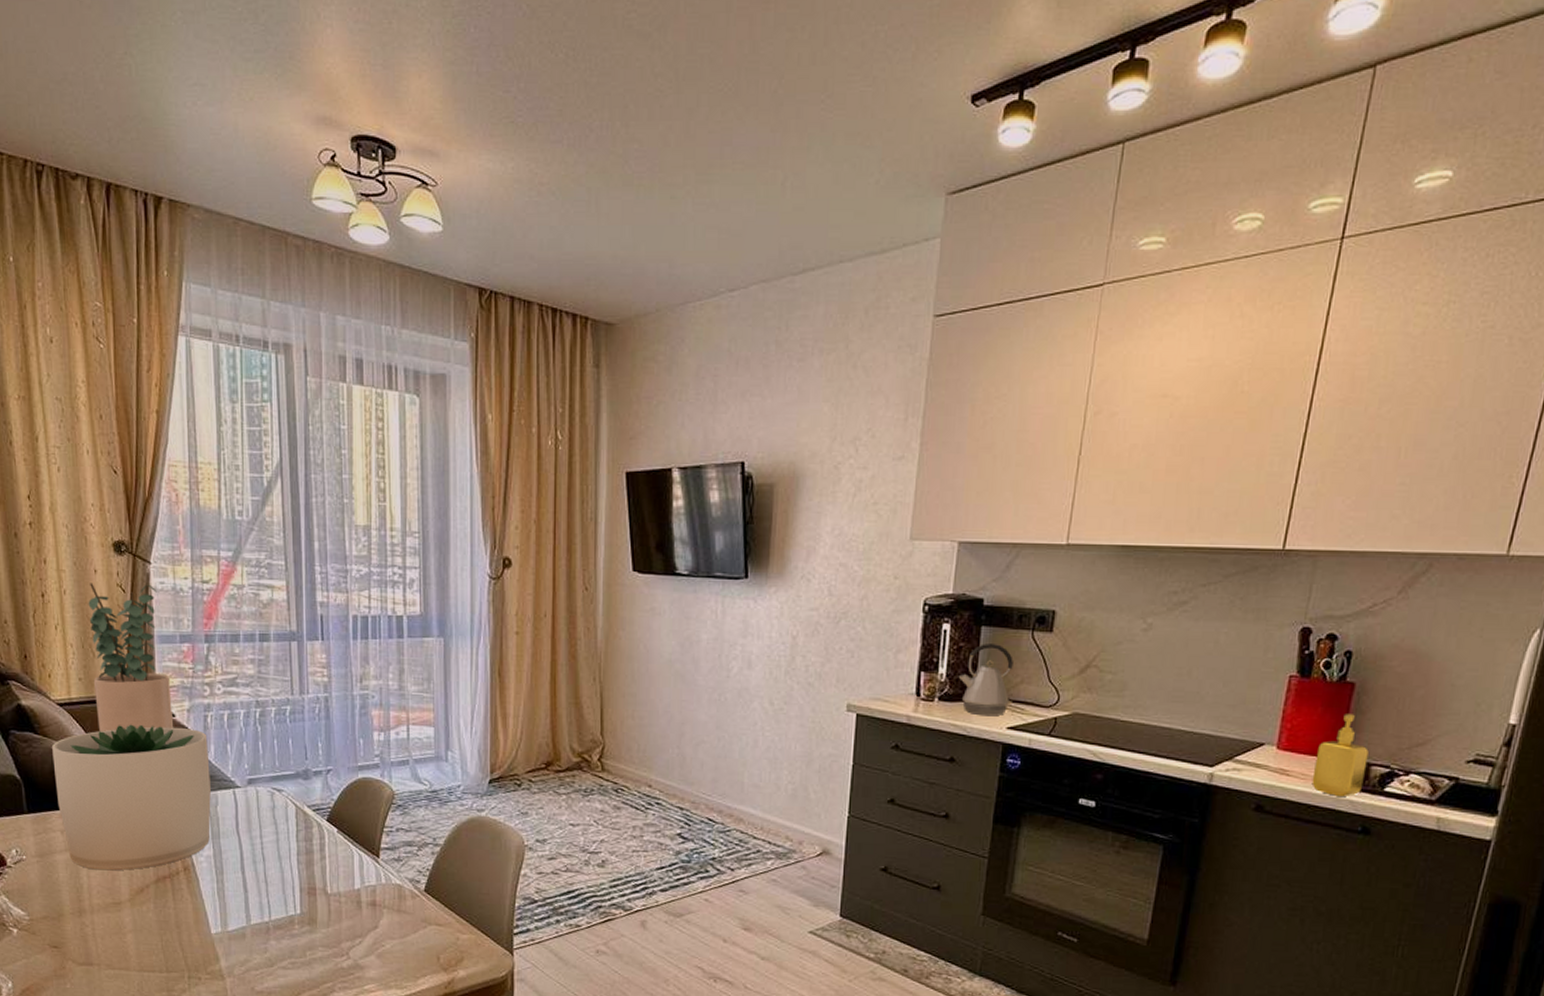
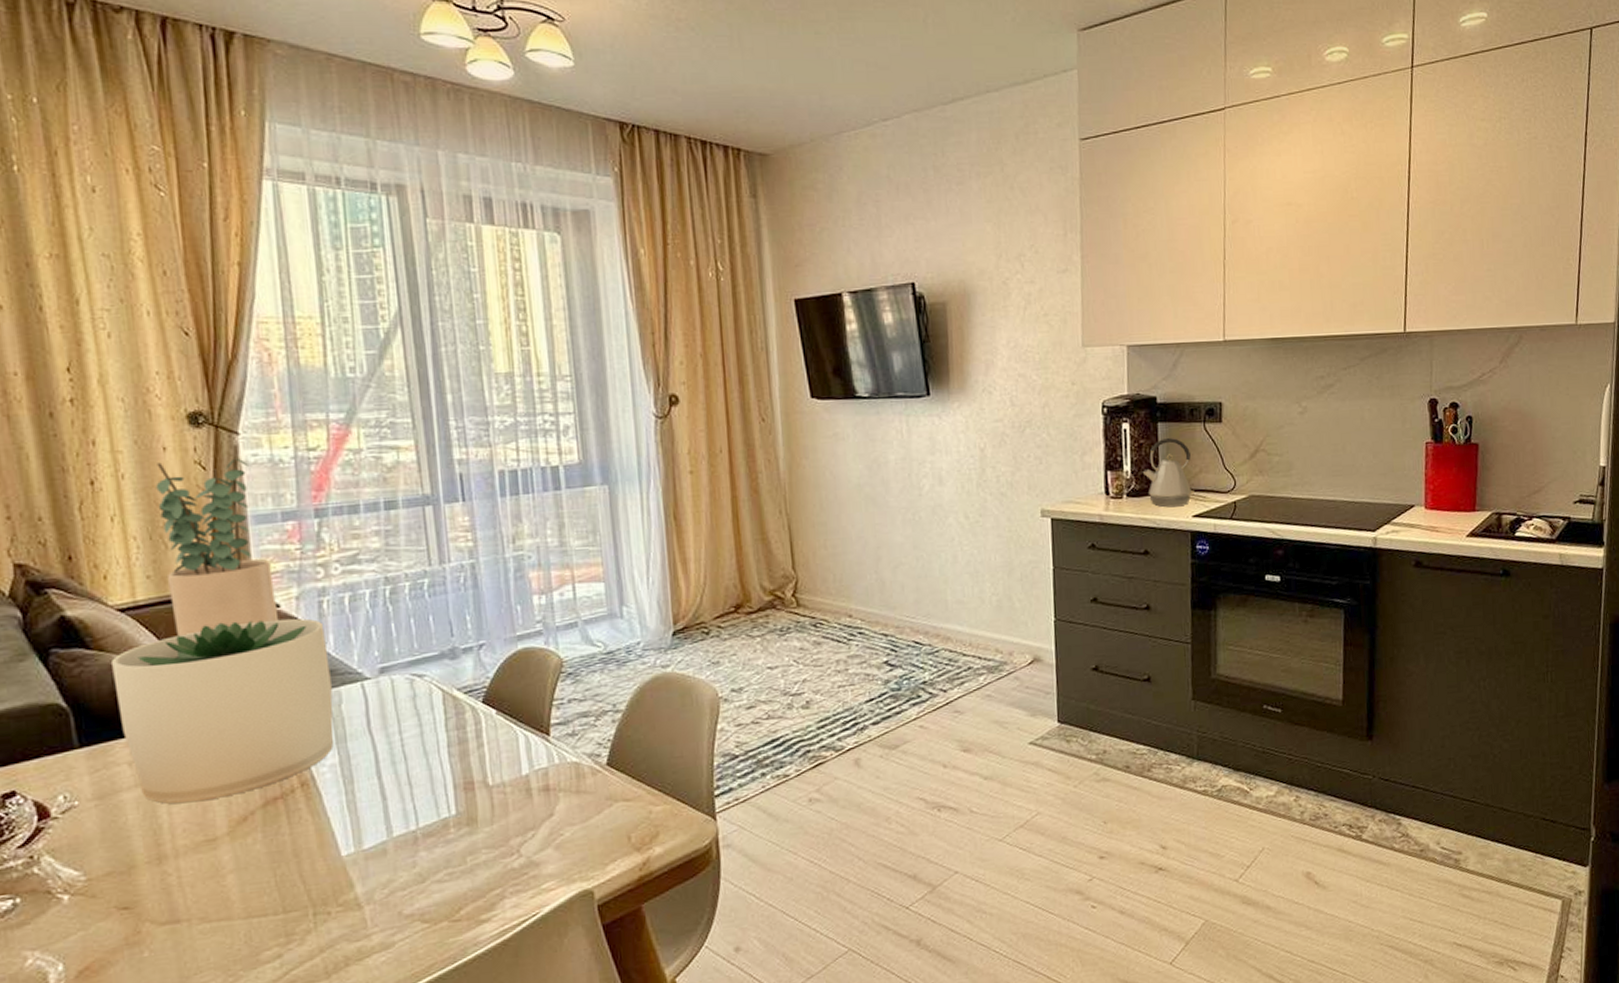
soap dispenser: present [1311,714,1369,798] -> none [1457,471,1499,546]

